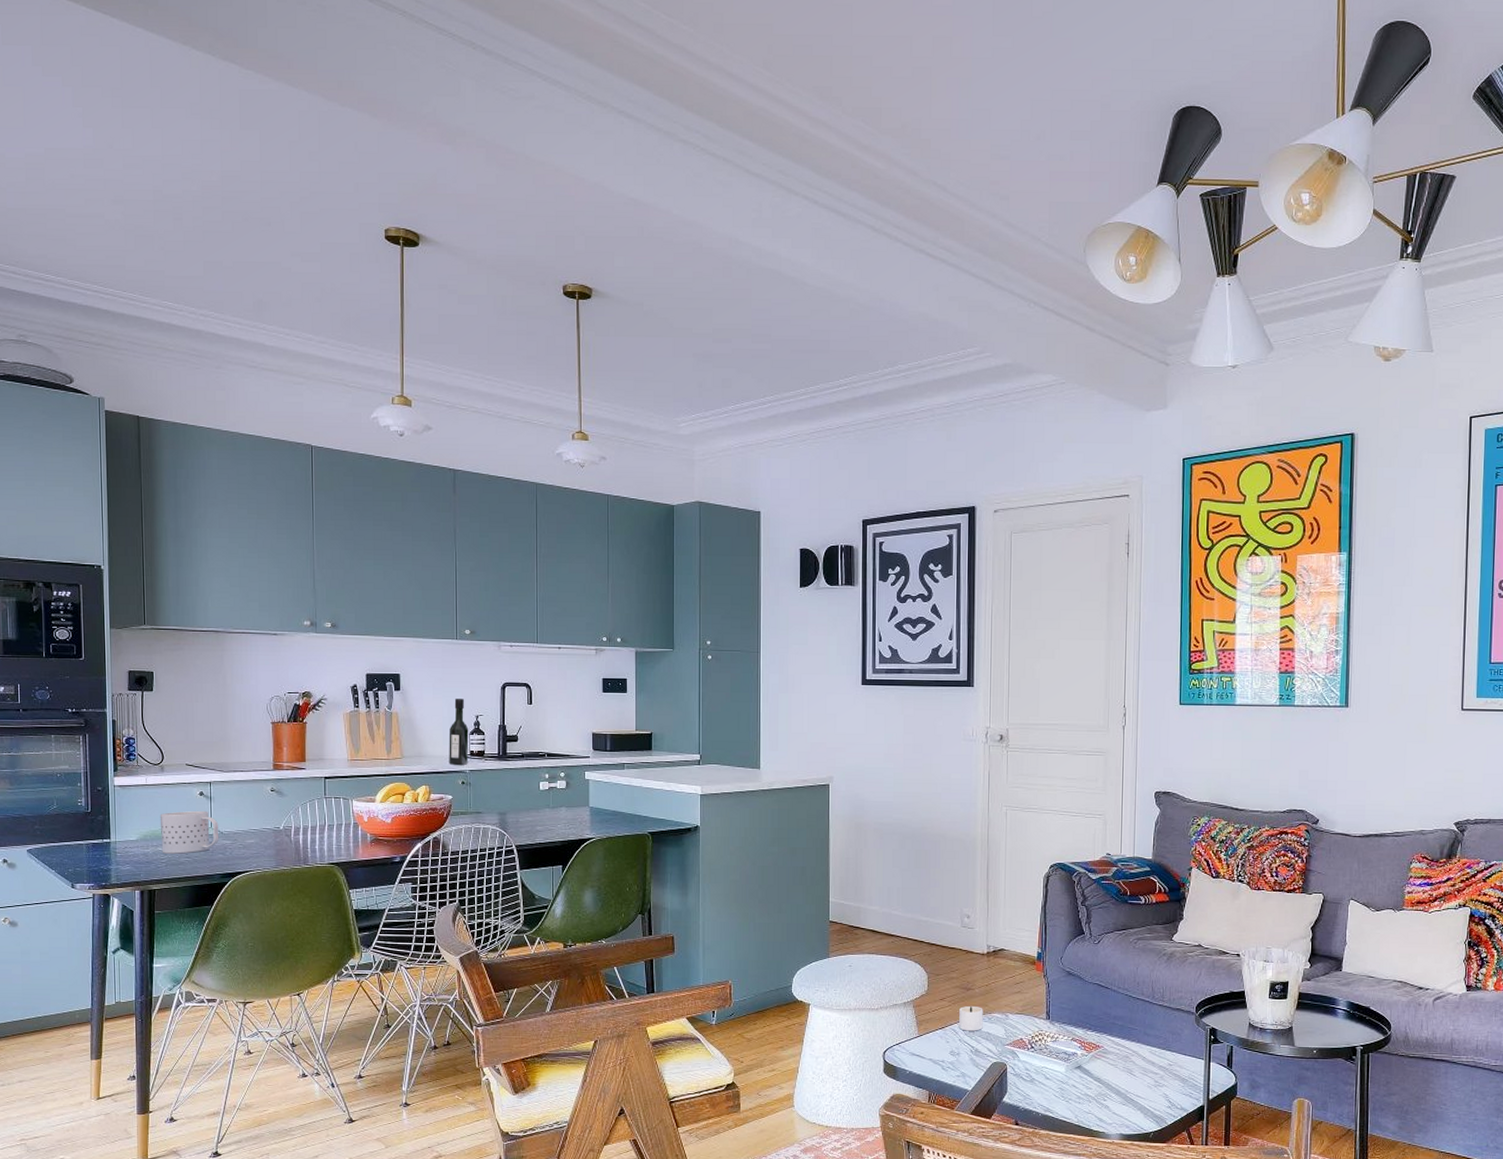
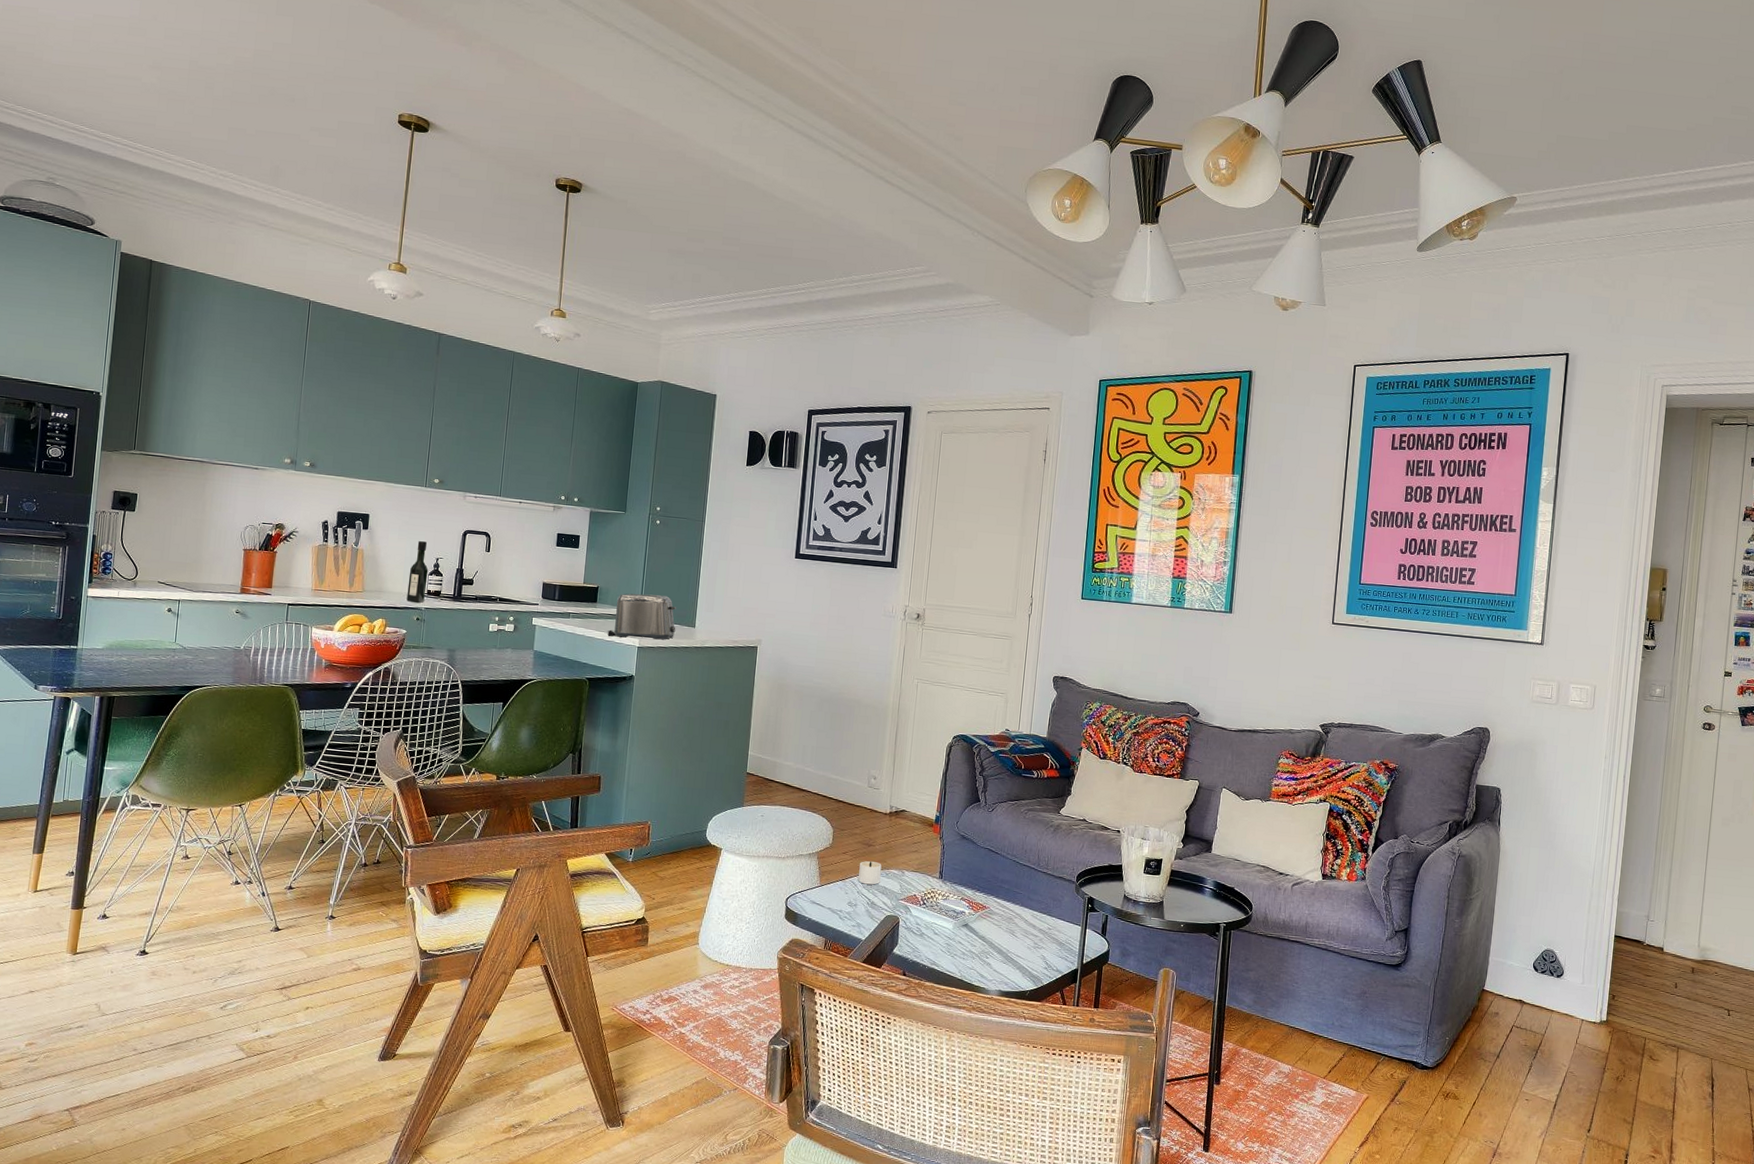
mug: present [160,810,219,855] -> none [125,625,183,666]
toaster: none [667,736,740,787] -> present [607,593,677,640]

